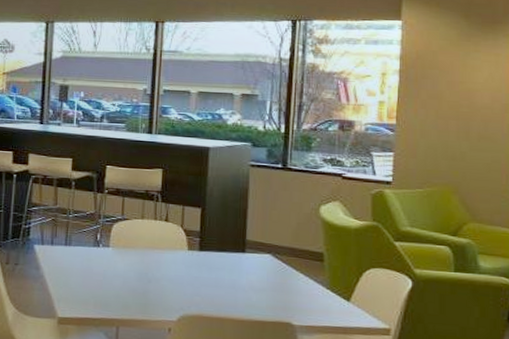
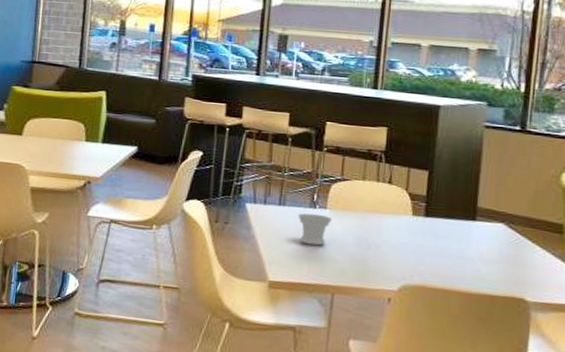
cup: none [83,252,114,282] -> present [298,213,332,246]

